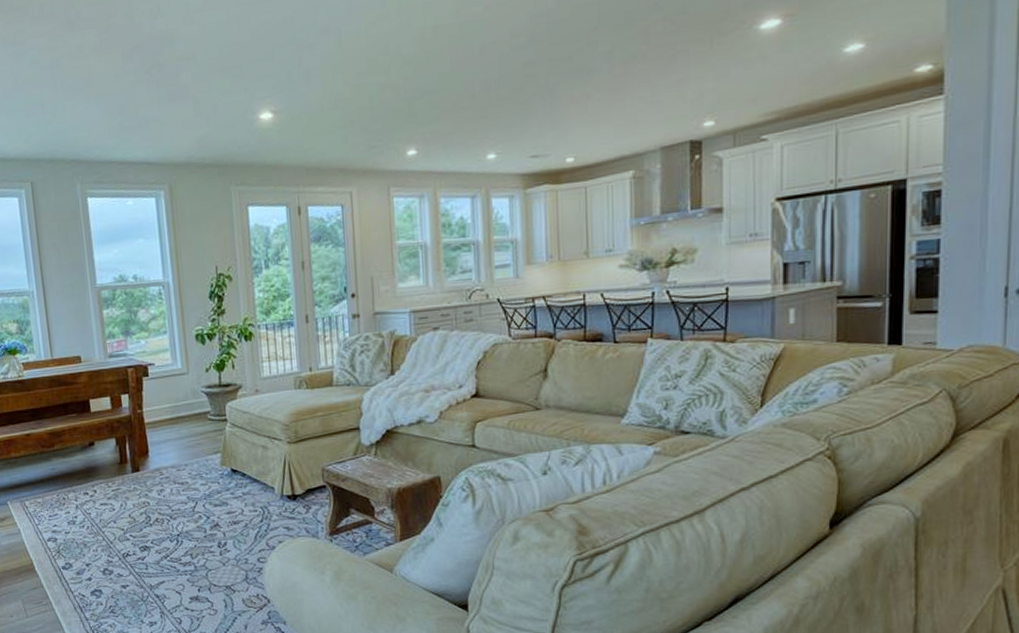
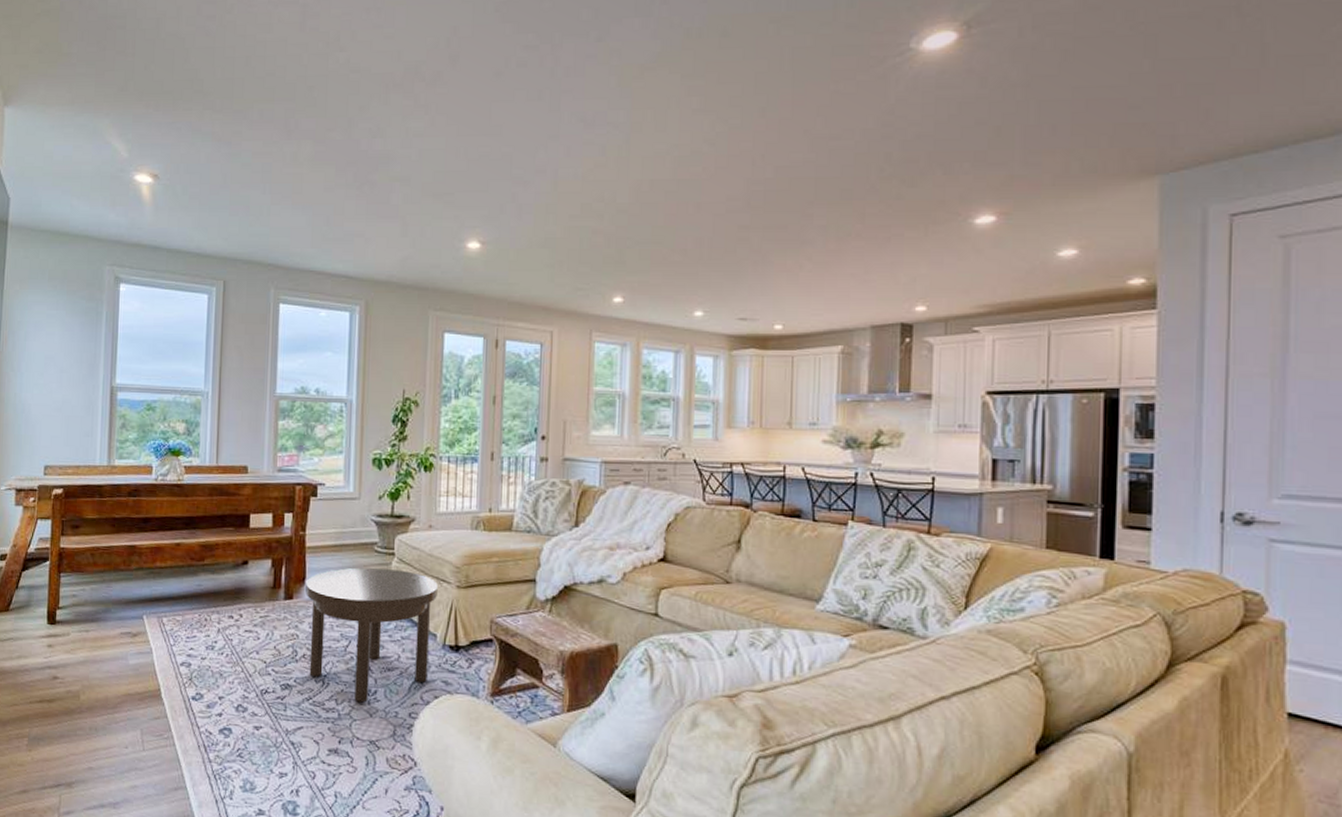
side table: none [149,434,271,554] -> present [305,567,438,703]

